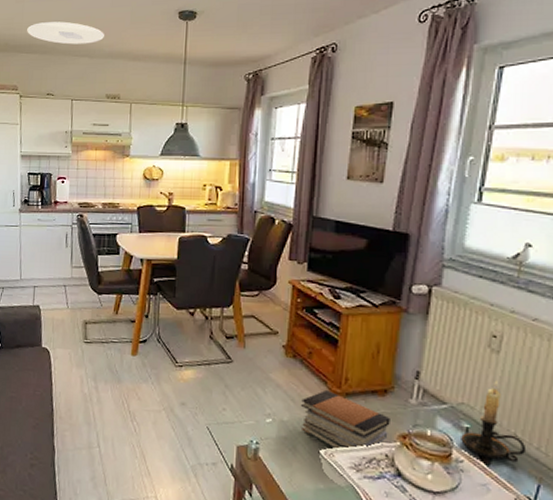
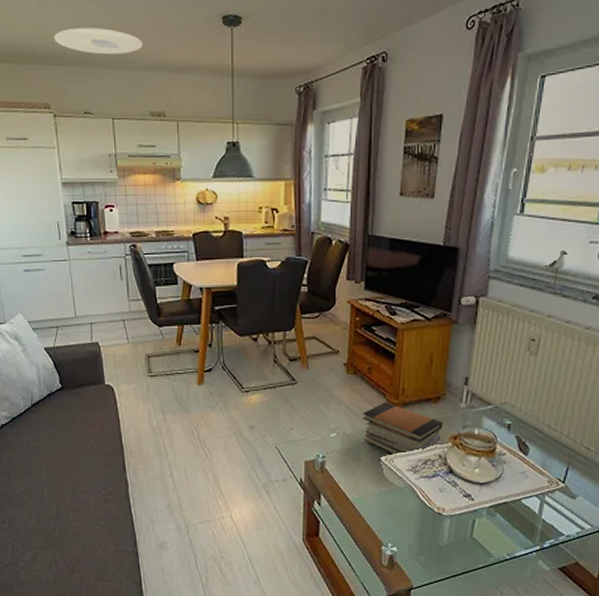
candle holder: present [461,380,527,463] -> none [504,380,558,451]

